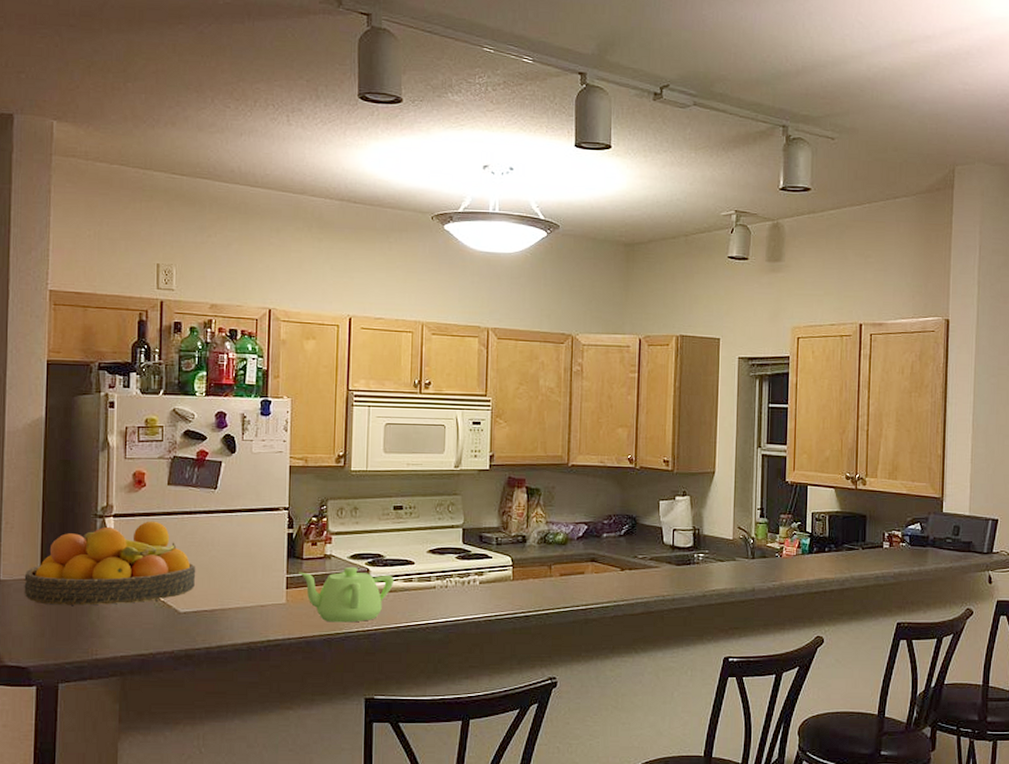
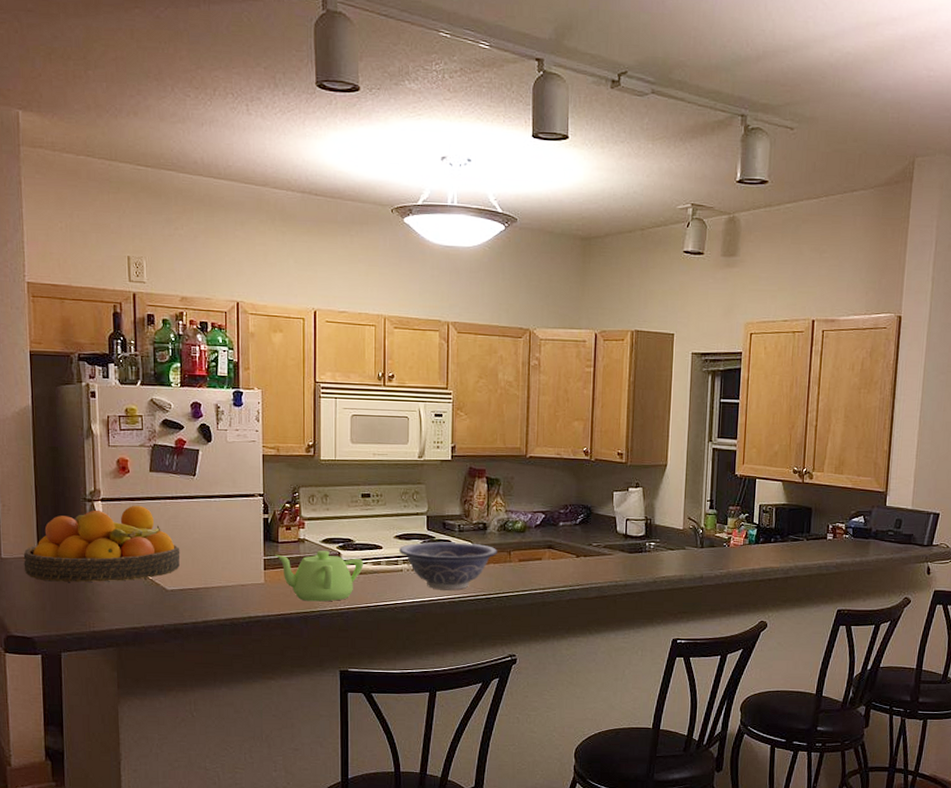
decorative bowl: none [431,556,537,608] -> present [398,541,497,591]

